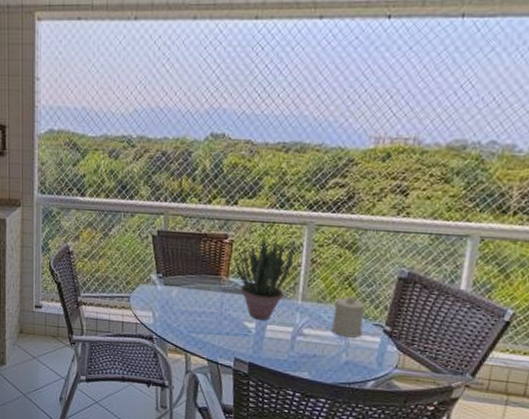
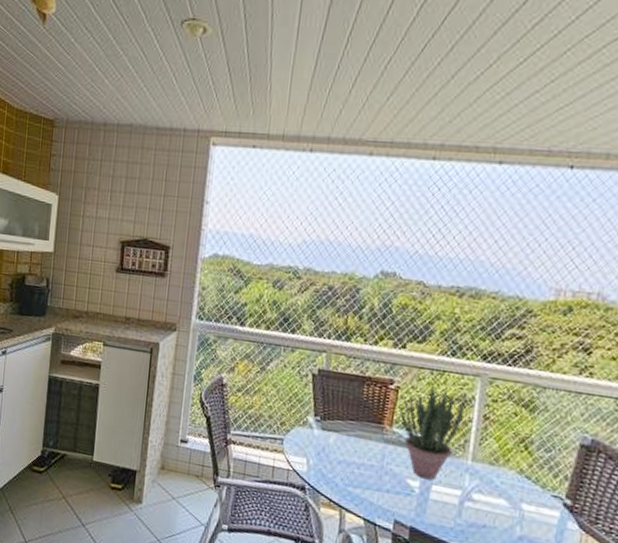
candle: present [331,297,365,338] -> none [504,461,542,510]

